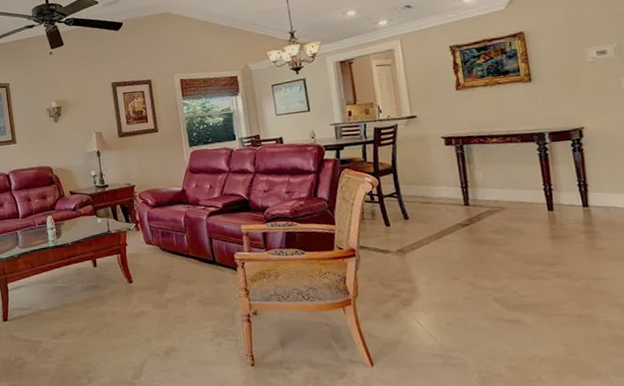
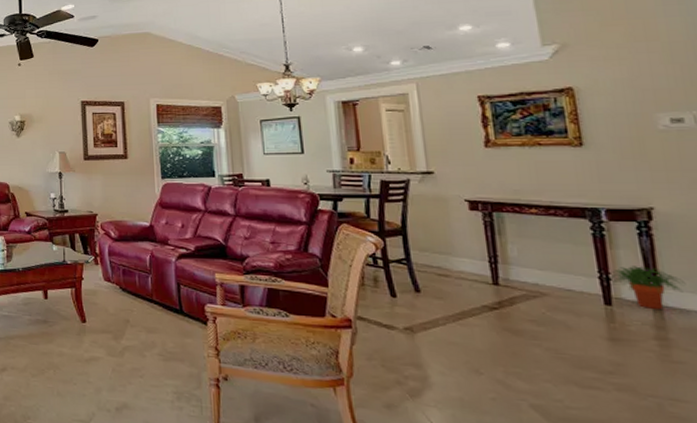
potted plant: none [553,176,607,210] -> present [611,266,686,309]

